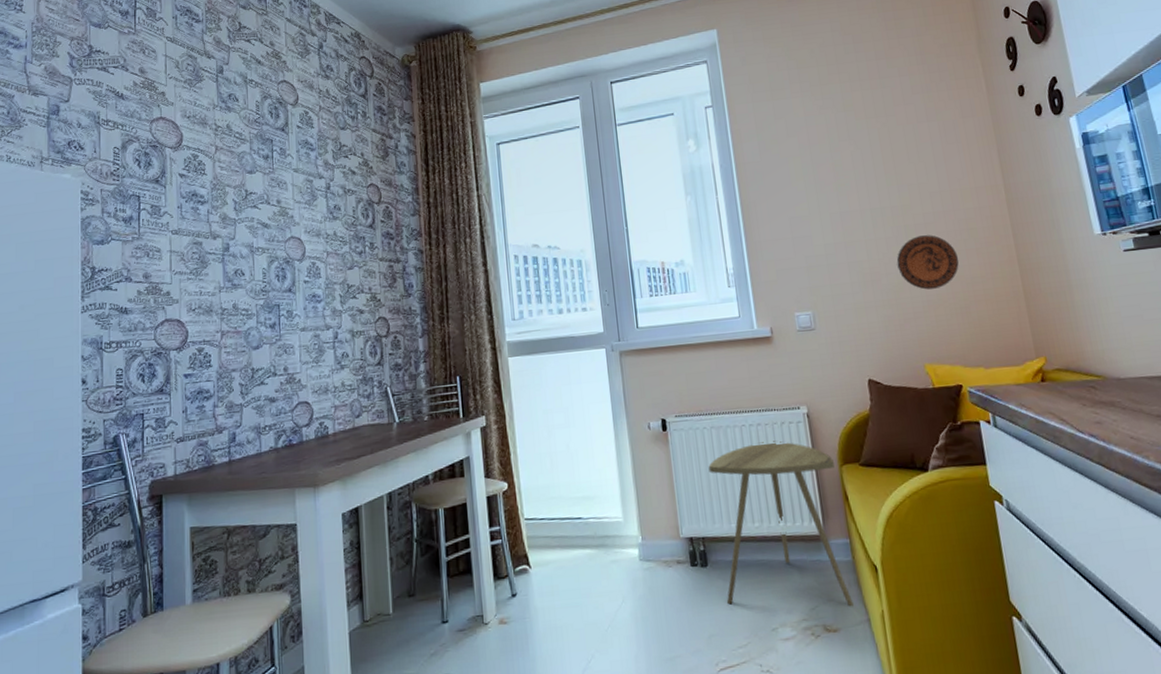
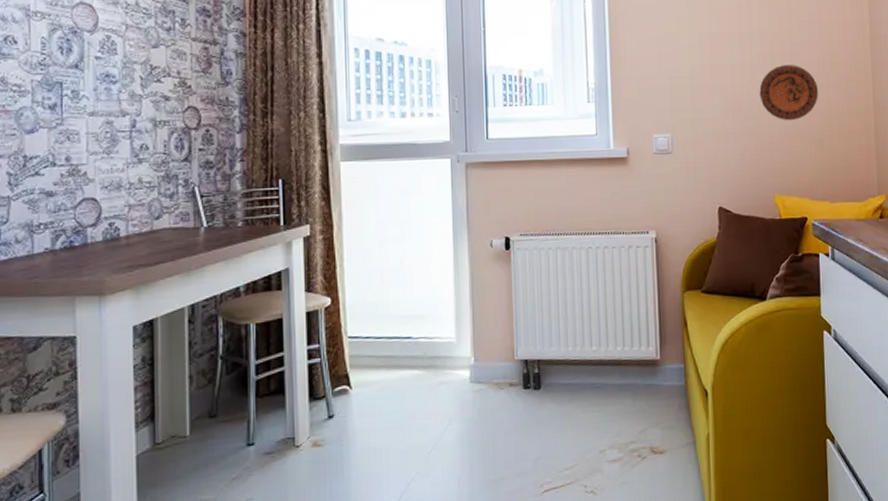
side table: present [708,440,854,607] -> none [550,264,681,430]

